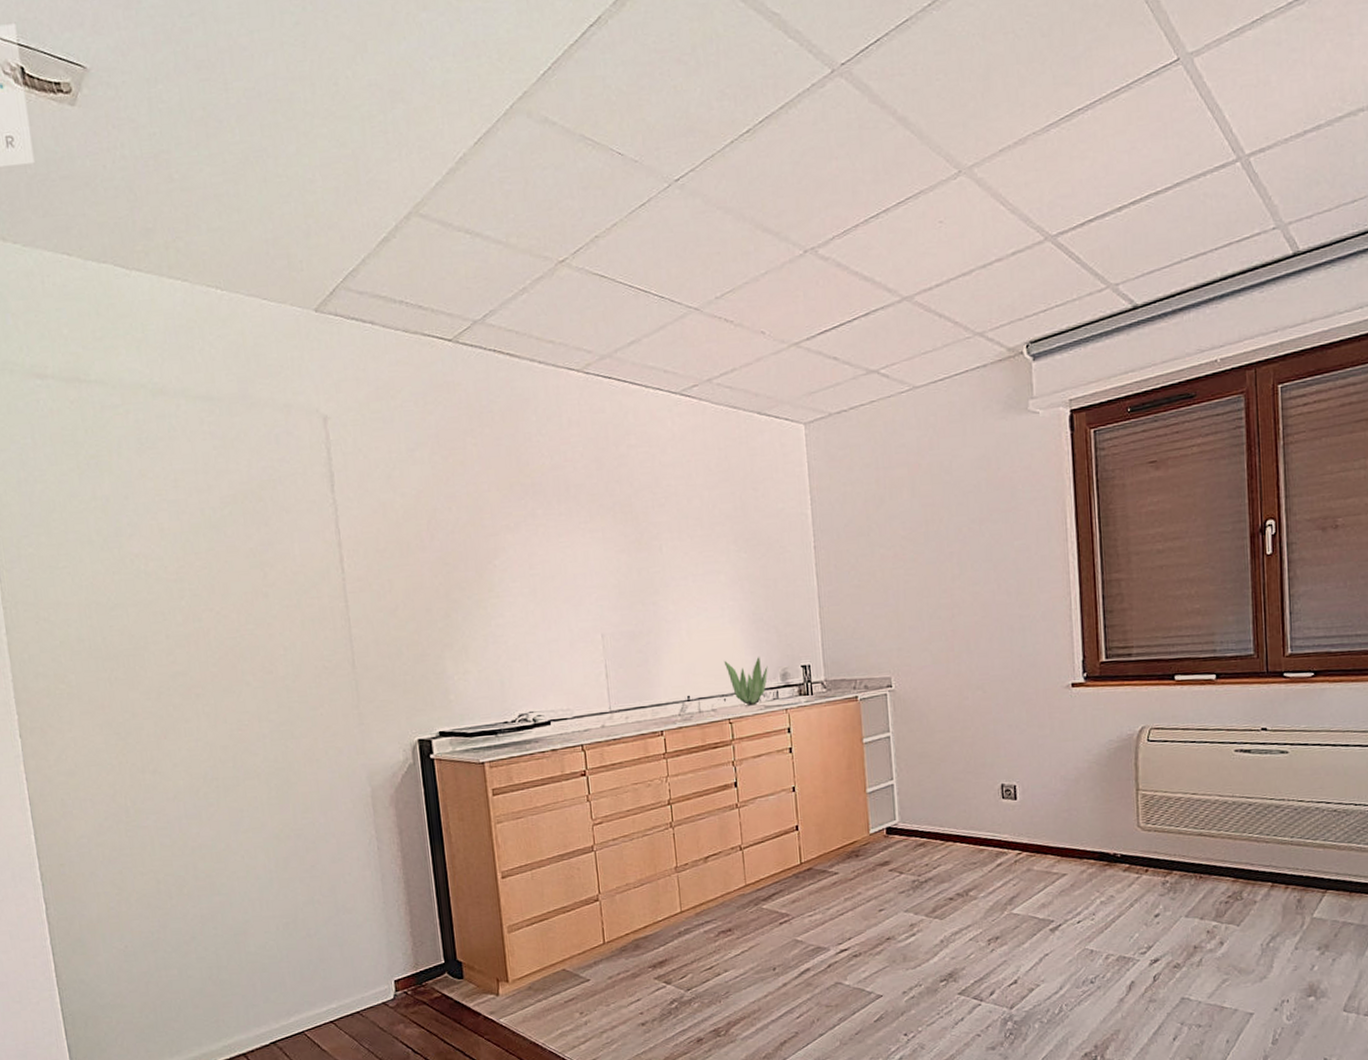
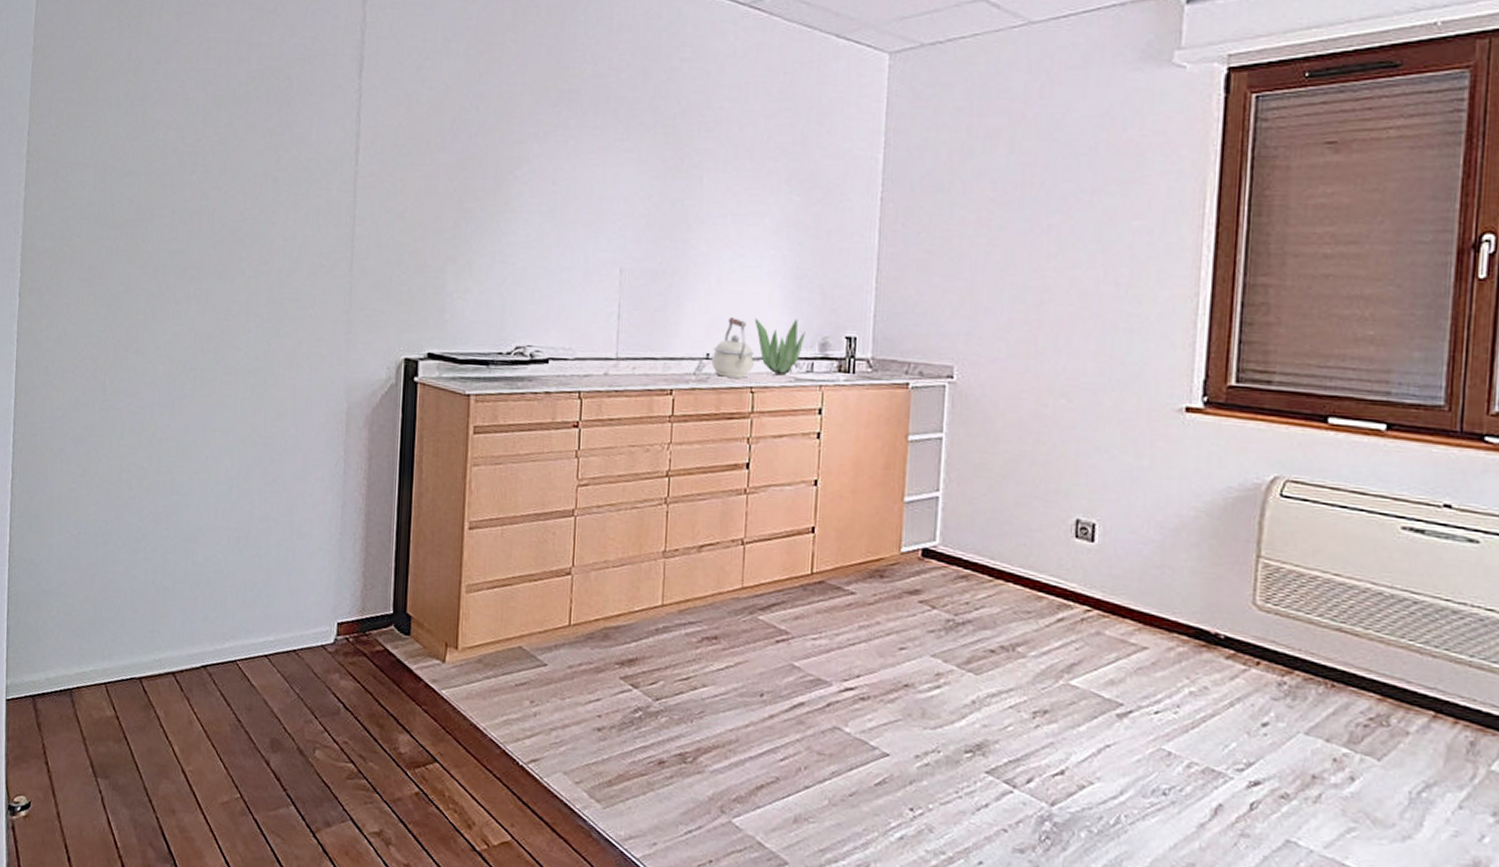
kettle: none [692,663,729,714] -> present [711,318,754,378]

